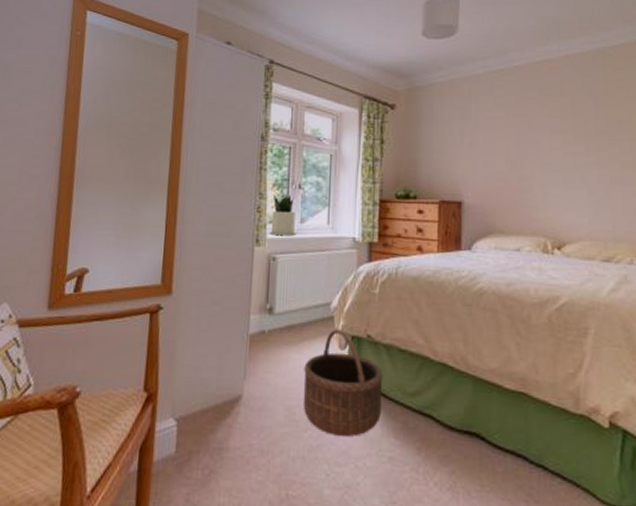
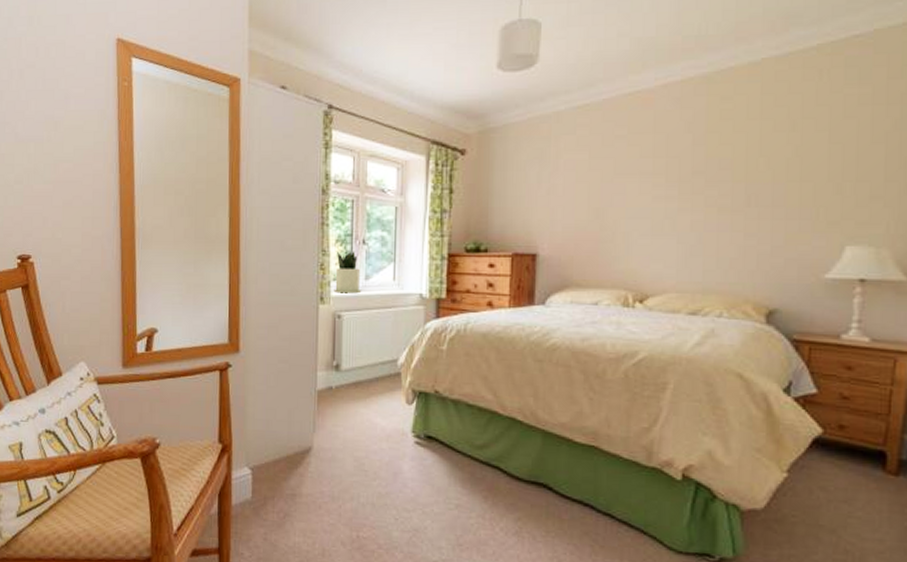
basket: present [303,328,383,437] -> none [371,384,451,486]

